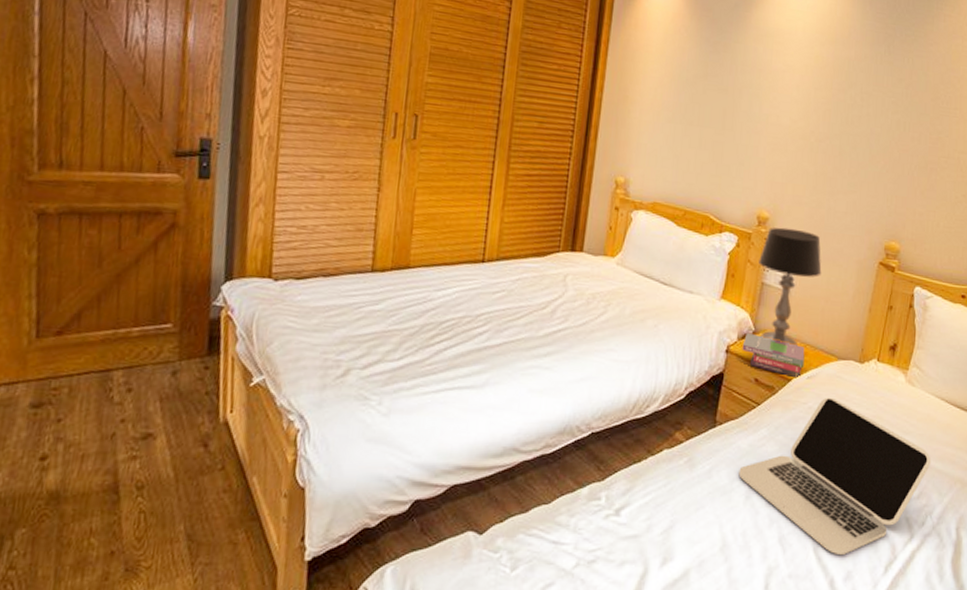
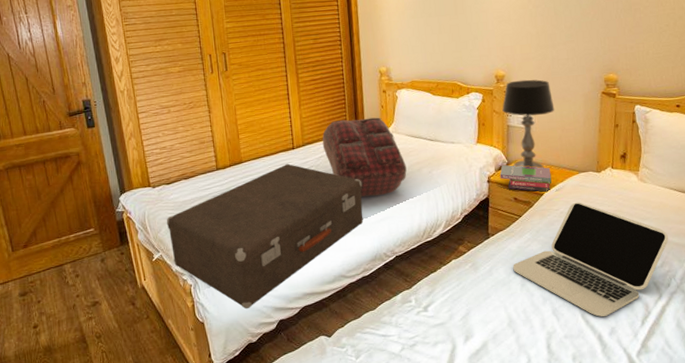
suitcase: none [280,280,566,478] -> present [166,163,364,310]
backpack: none [522,235,627,346] -> present [322,117,407,197]

